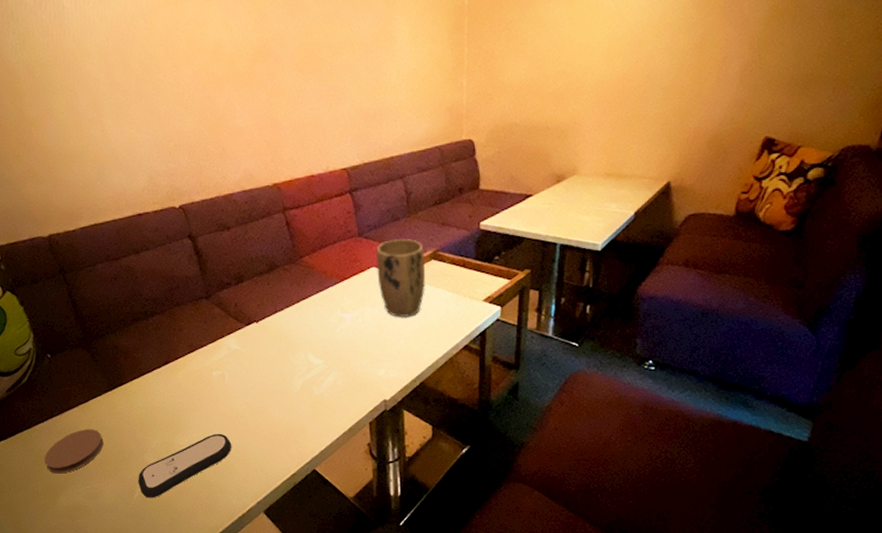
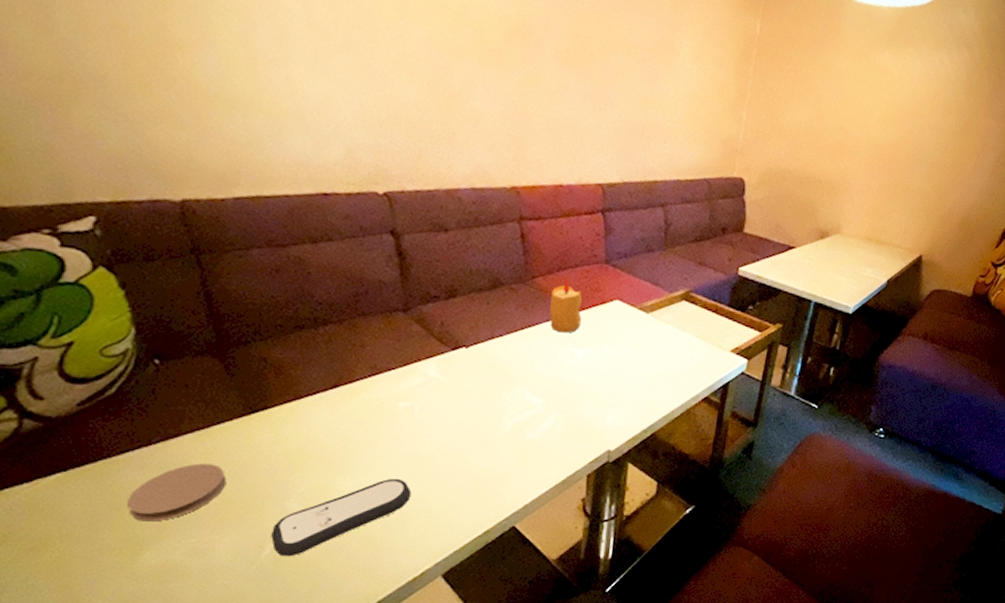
candle: none [317,254,345,301] -> present [549,278,583,333]
plant pot: present [376,239,426,318] -> none [620,272,676,361]

